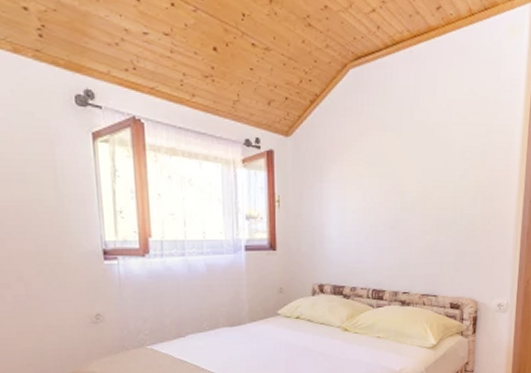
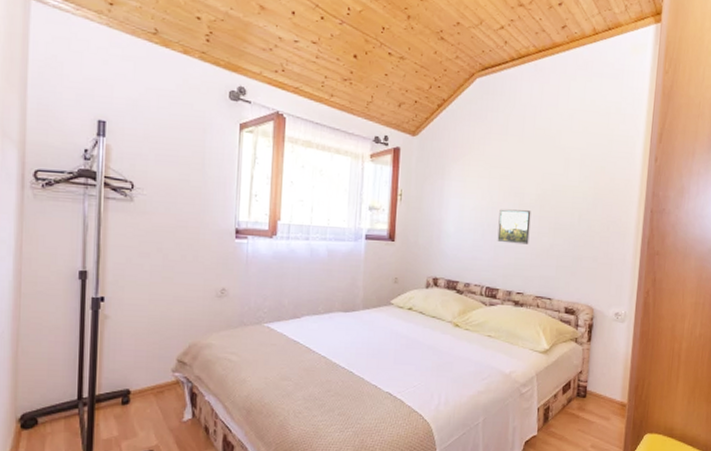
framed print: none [381,209,413,244] -> present [497,209,531,245]

